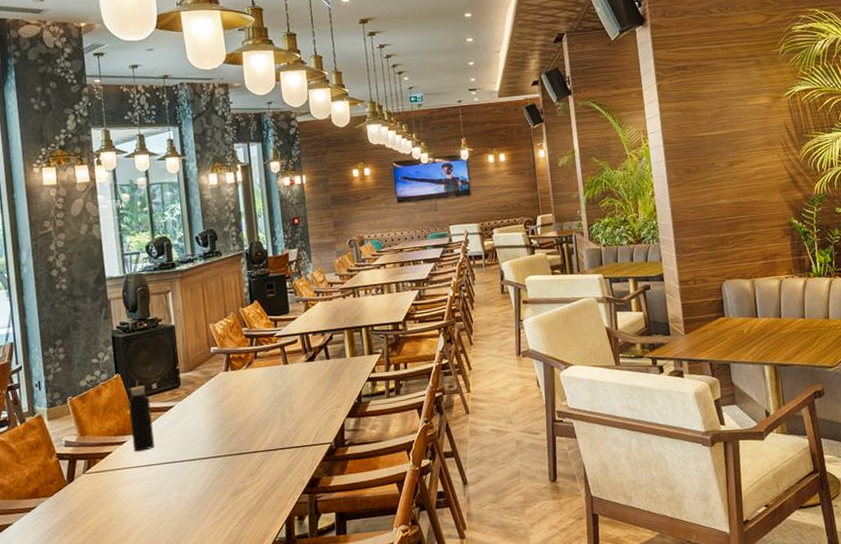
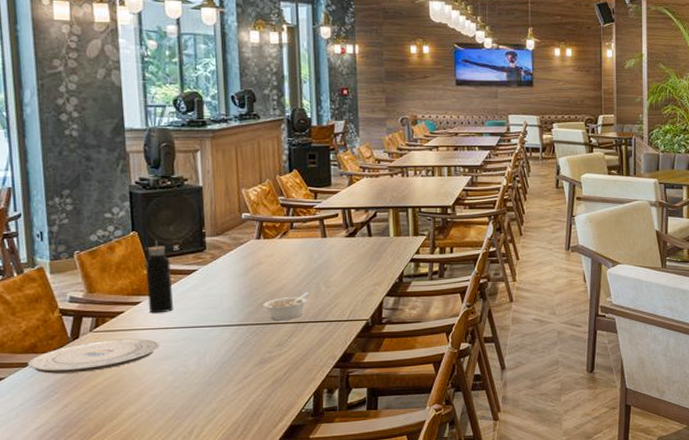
plate: none [31,477,145,517] -> present [28,338,160,374]
legume: none [234,419,275,450] -> present [263,292,309,320]

